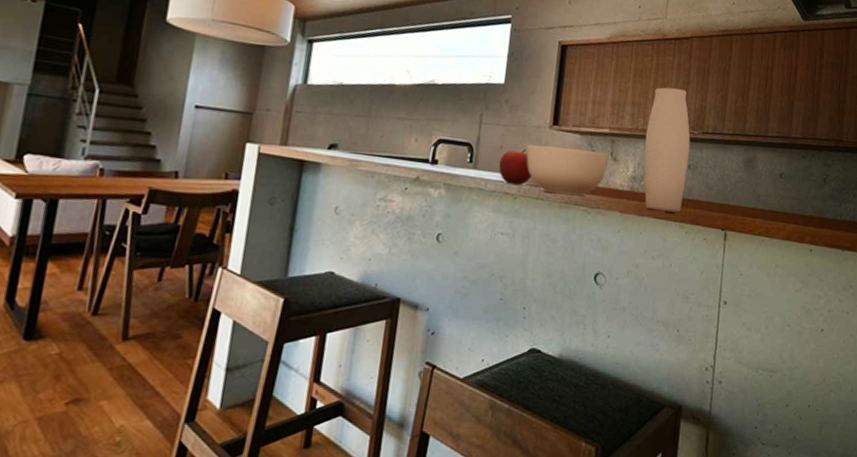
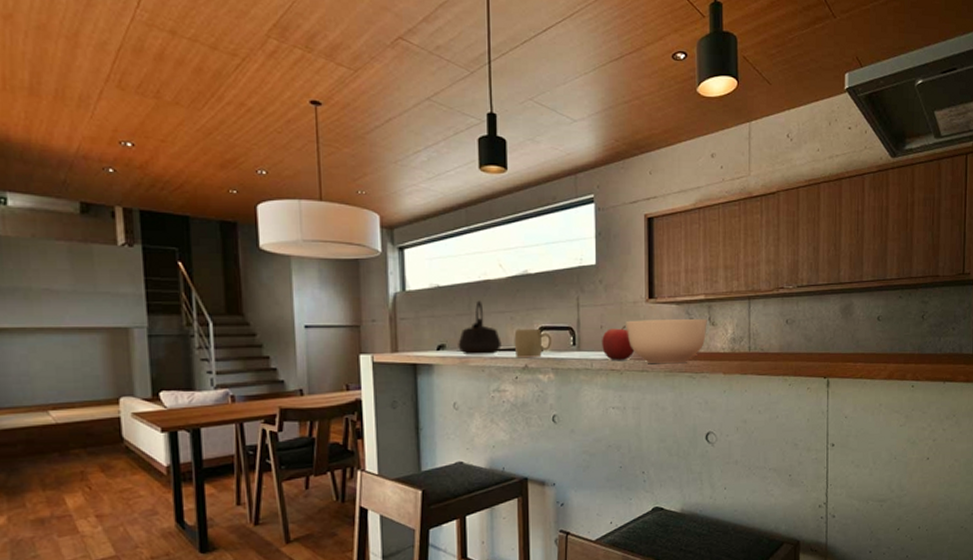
kettle: none [350,104,397,162] -> present [458,300,502,356]
mug: none [408,138,449,171] -> present [514,328,552,359]
vase: present [644,87,691,213] -> none [741,246,786,368]

